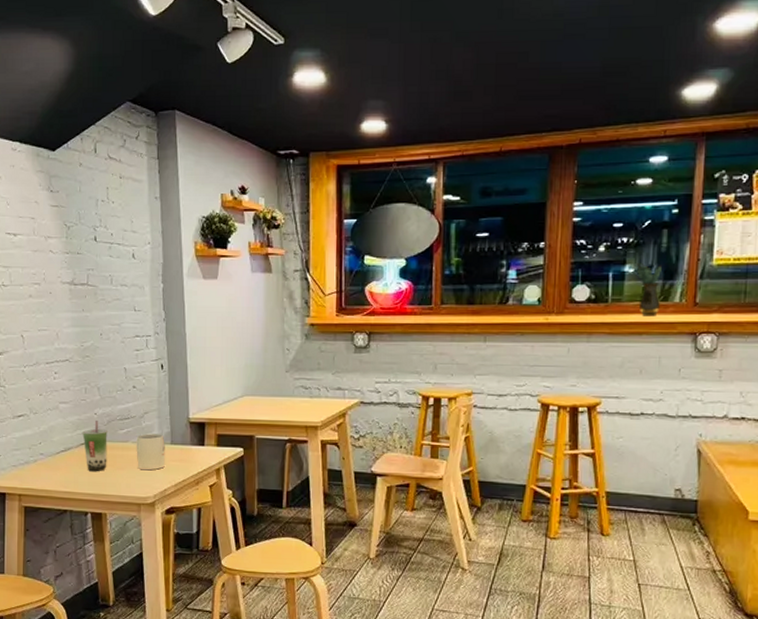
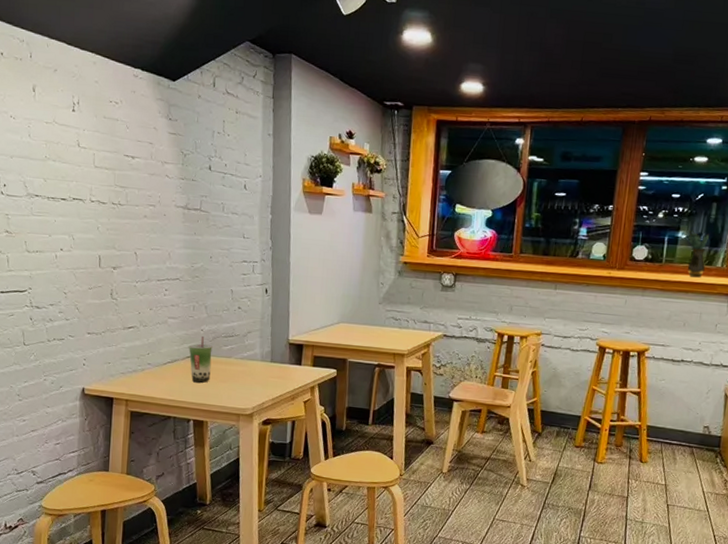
mug: present [136,433,166,471] -> none [238,351,266,385]

